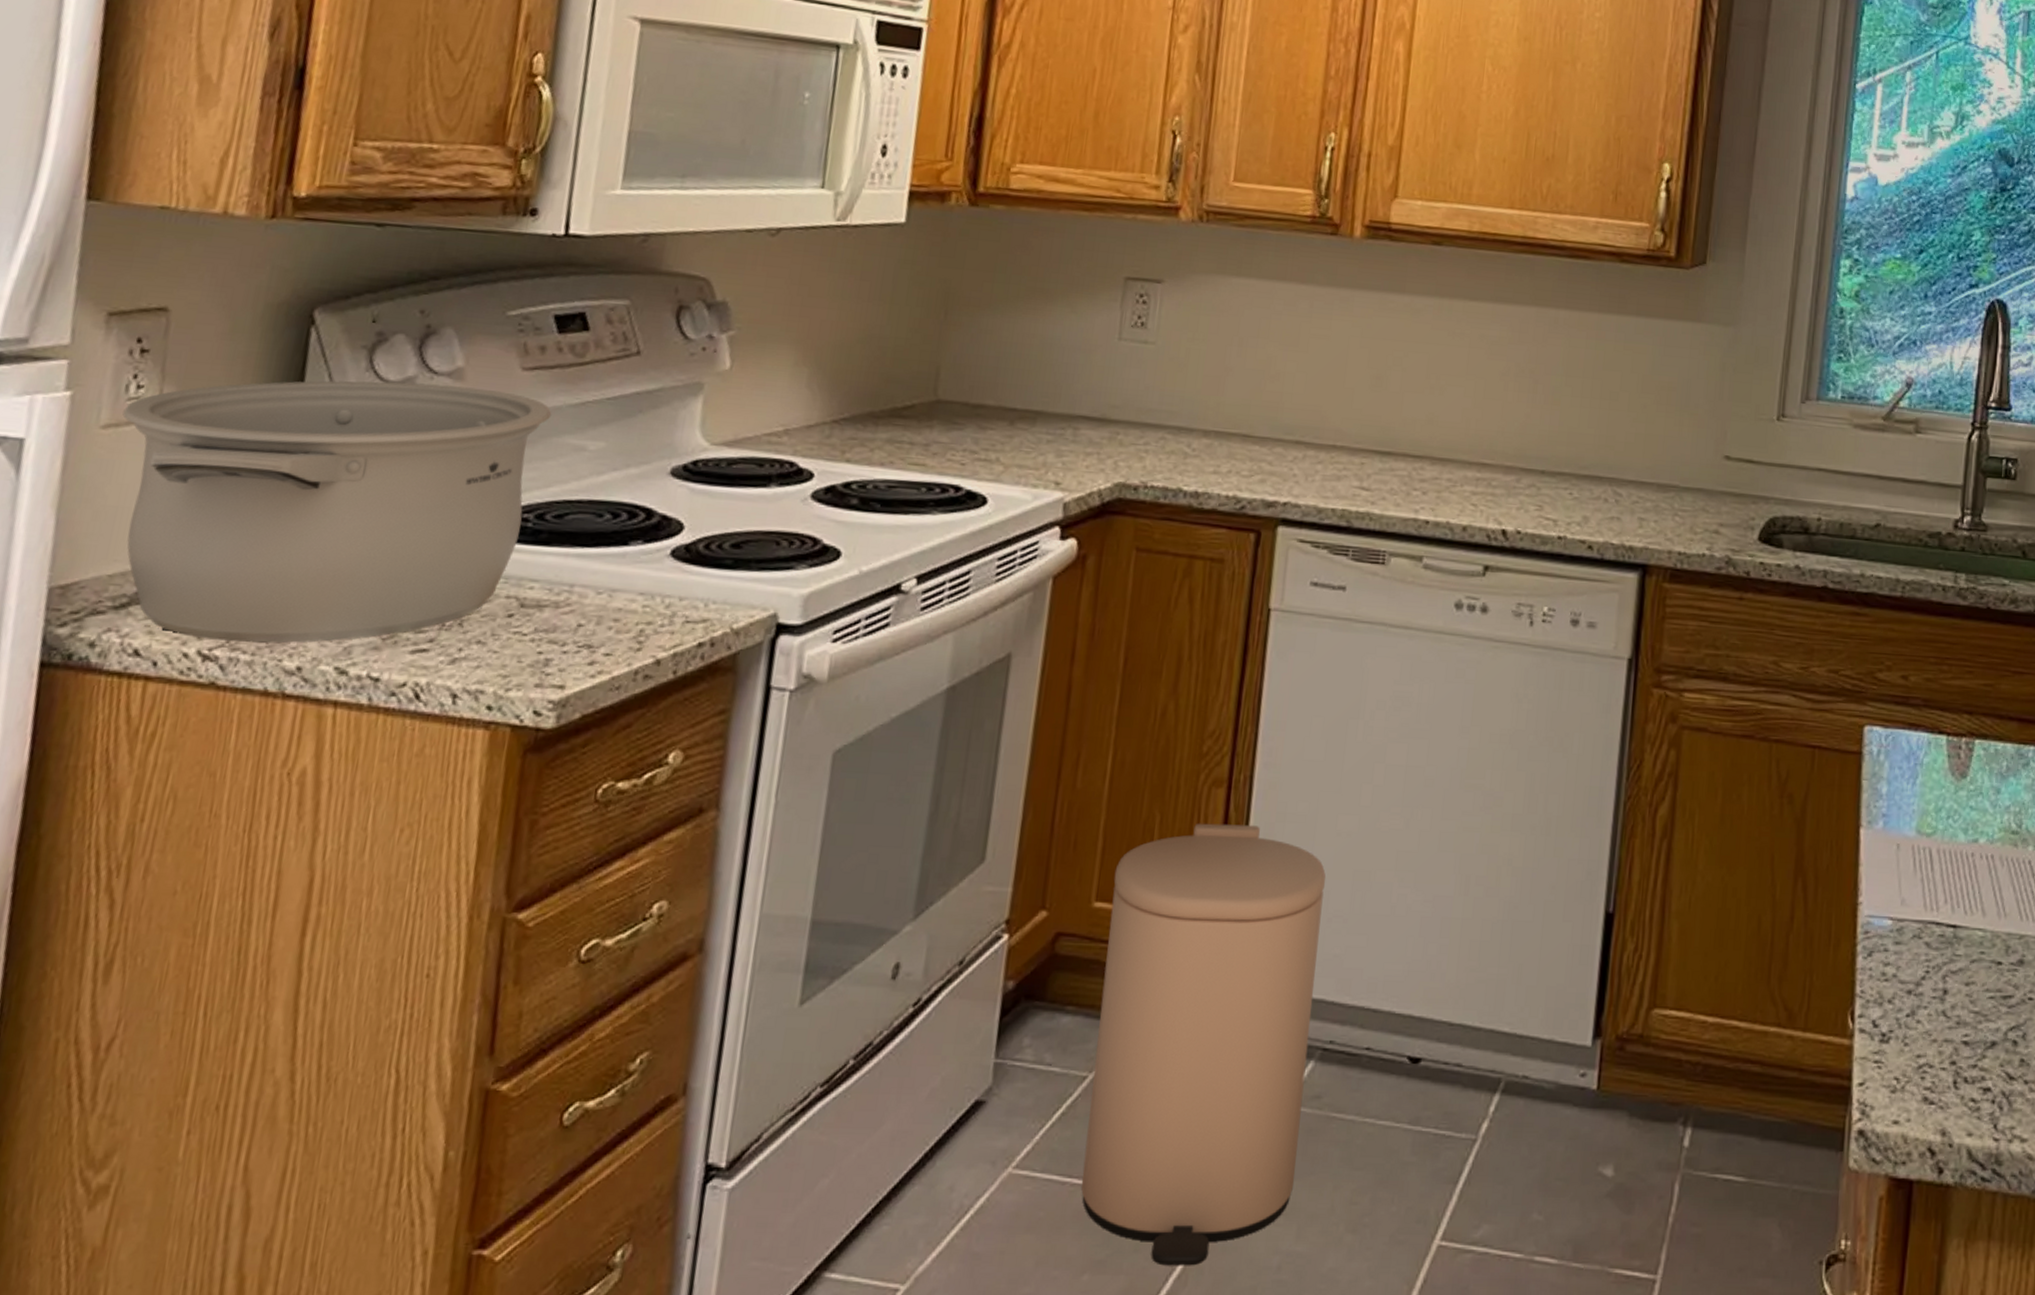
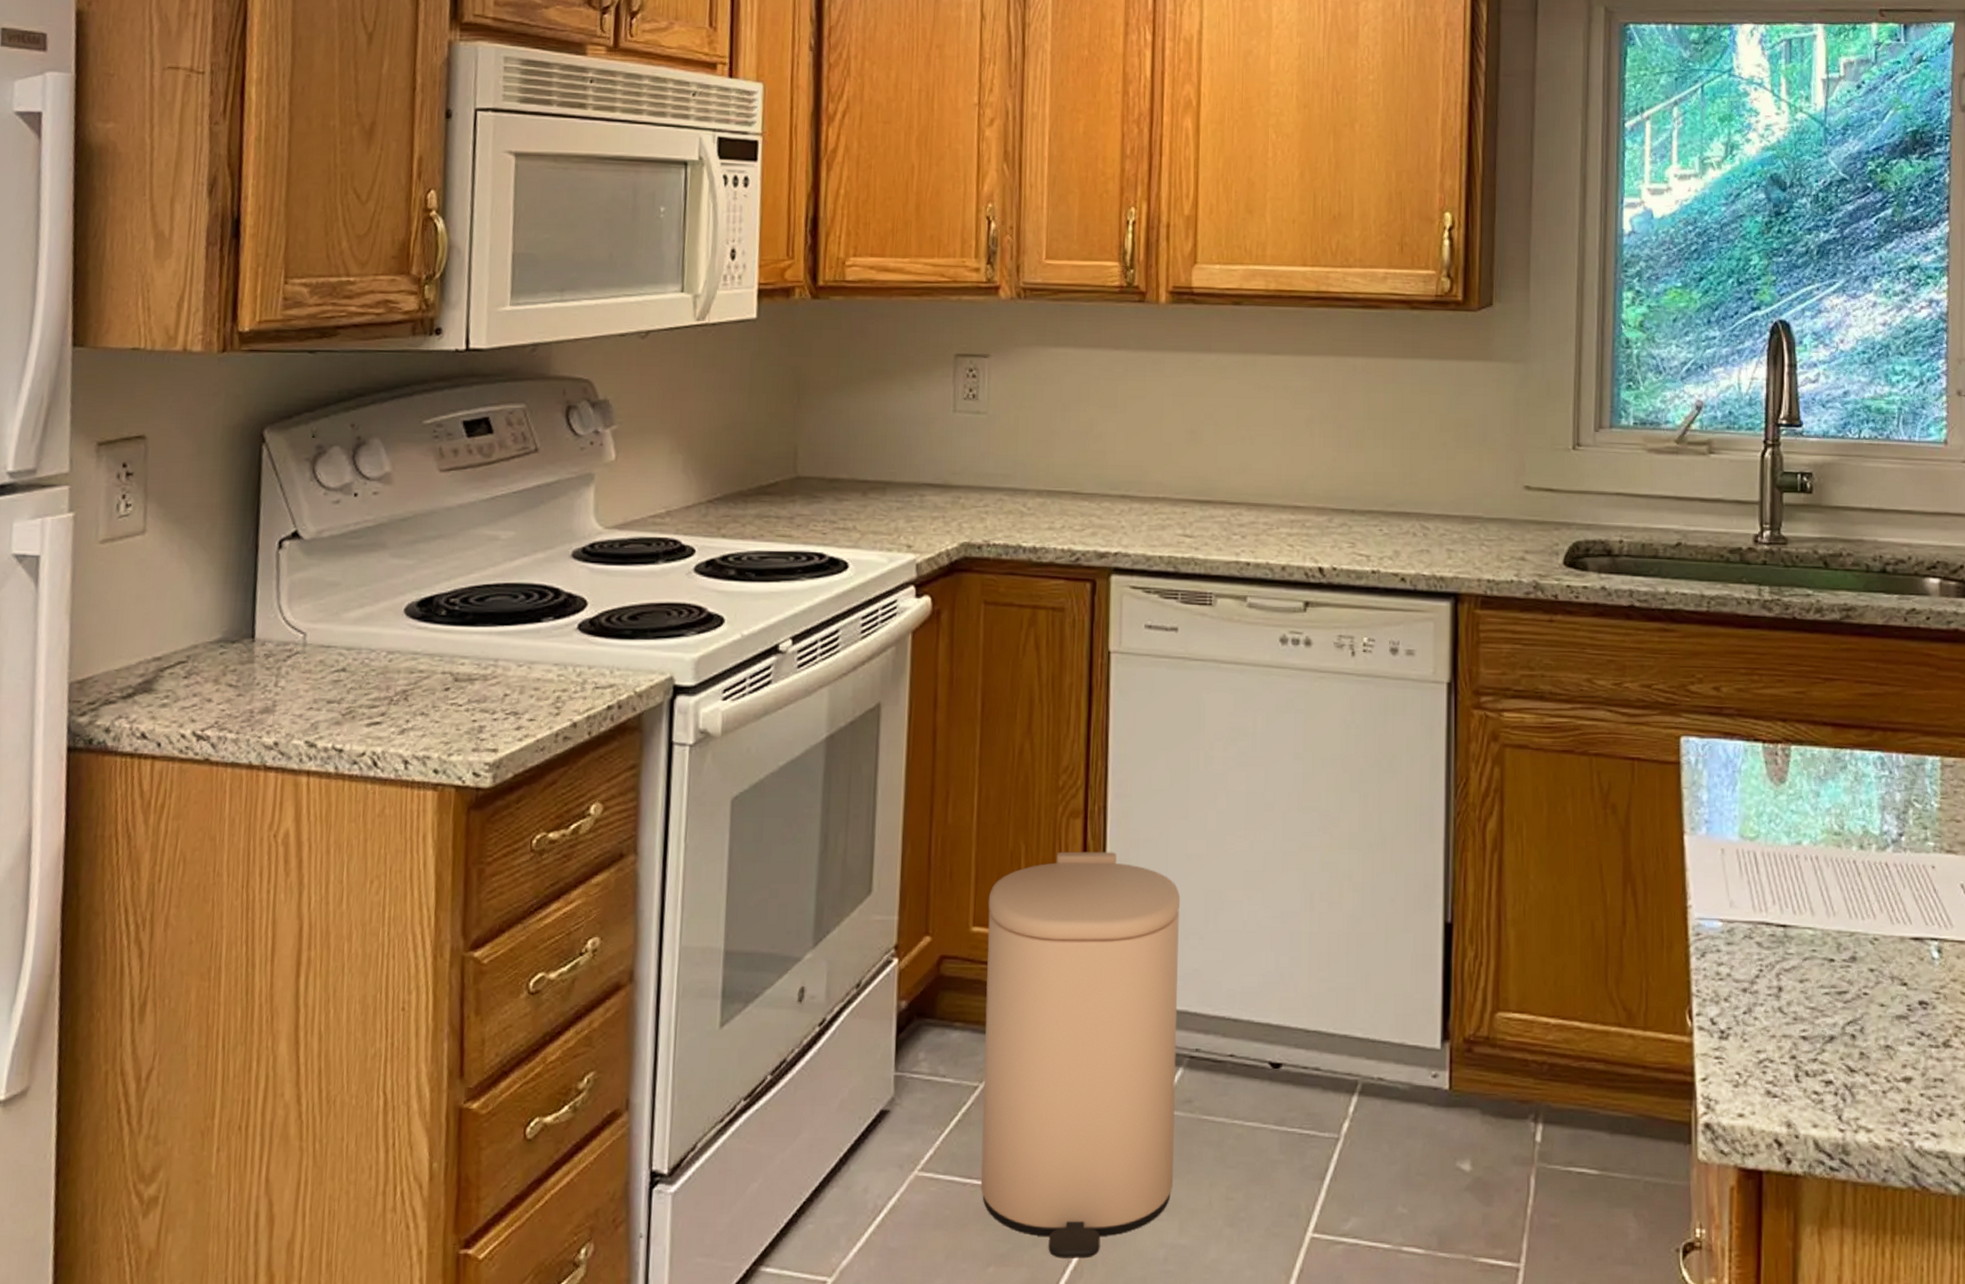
cooking pot: present [122,380,552,644] -> none [116,488,468,723]

